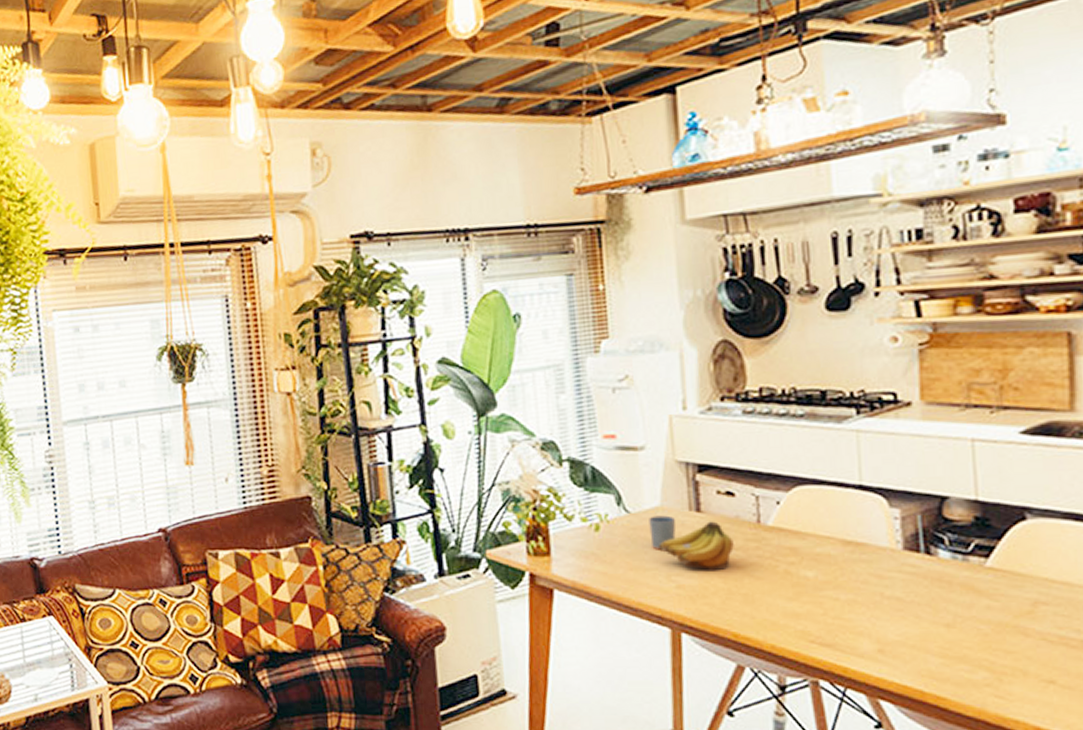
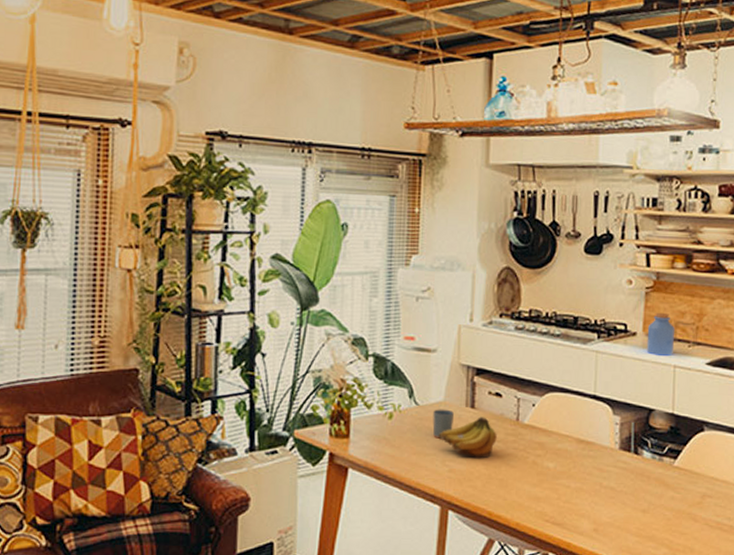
jar: none [927,372,969,428] -> present [646,312,676,356]

